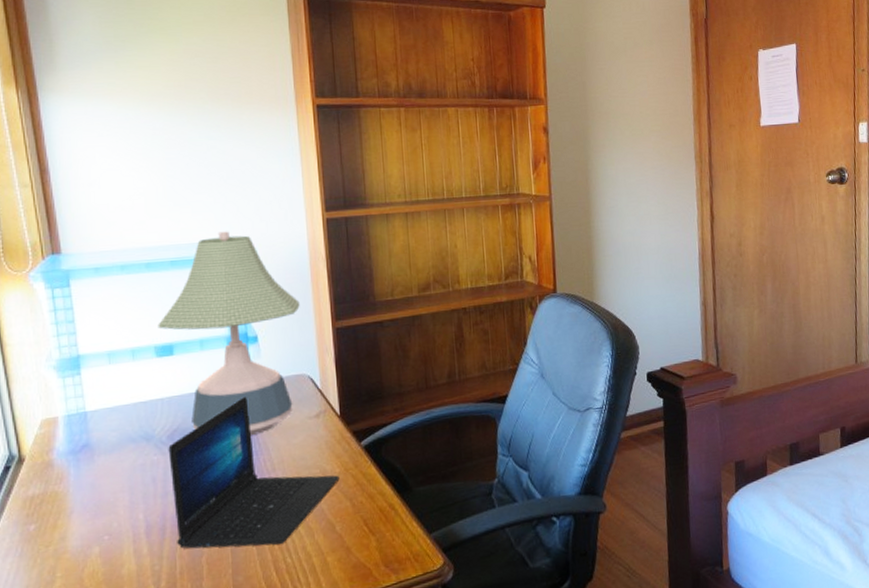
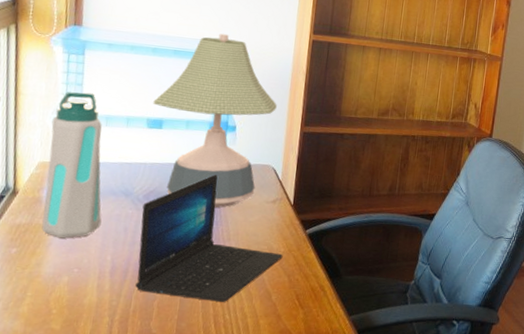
water bottle: none [47,329,125,504] -> present [41,92,102,239]

